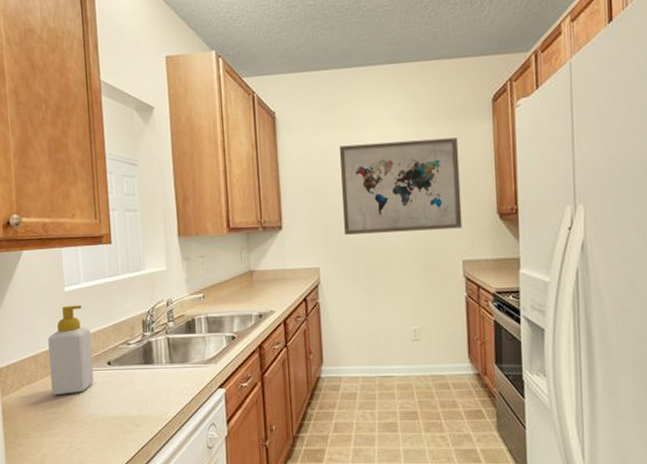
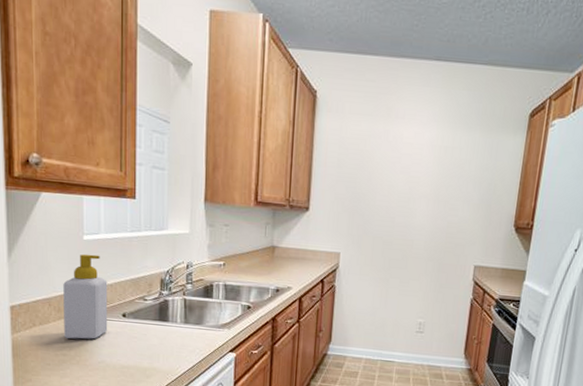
wall art: present [339,137,462,235] -> none [369,137,491,235]

